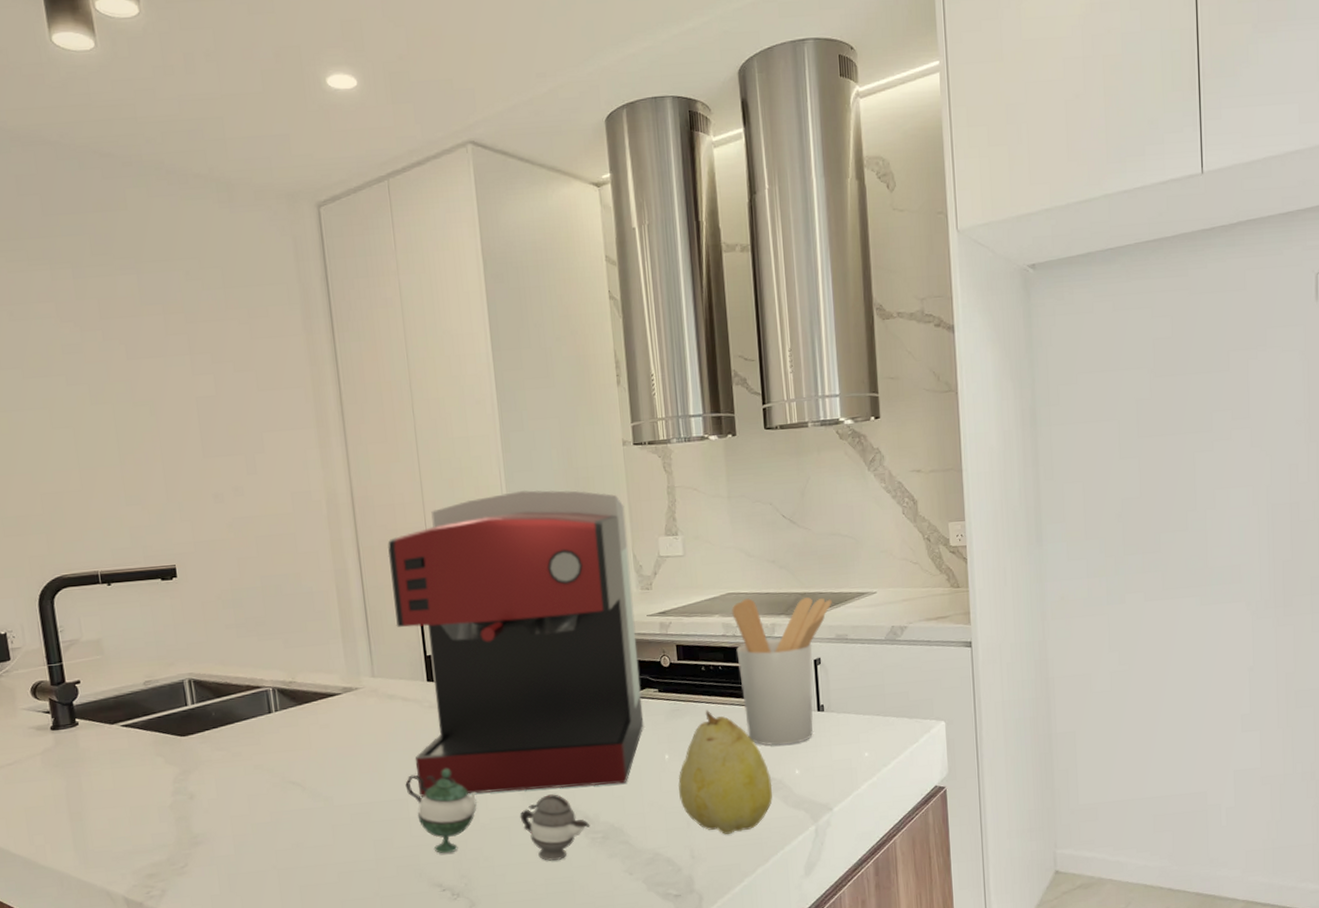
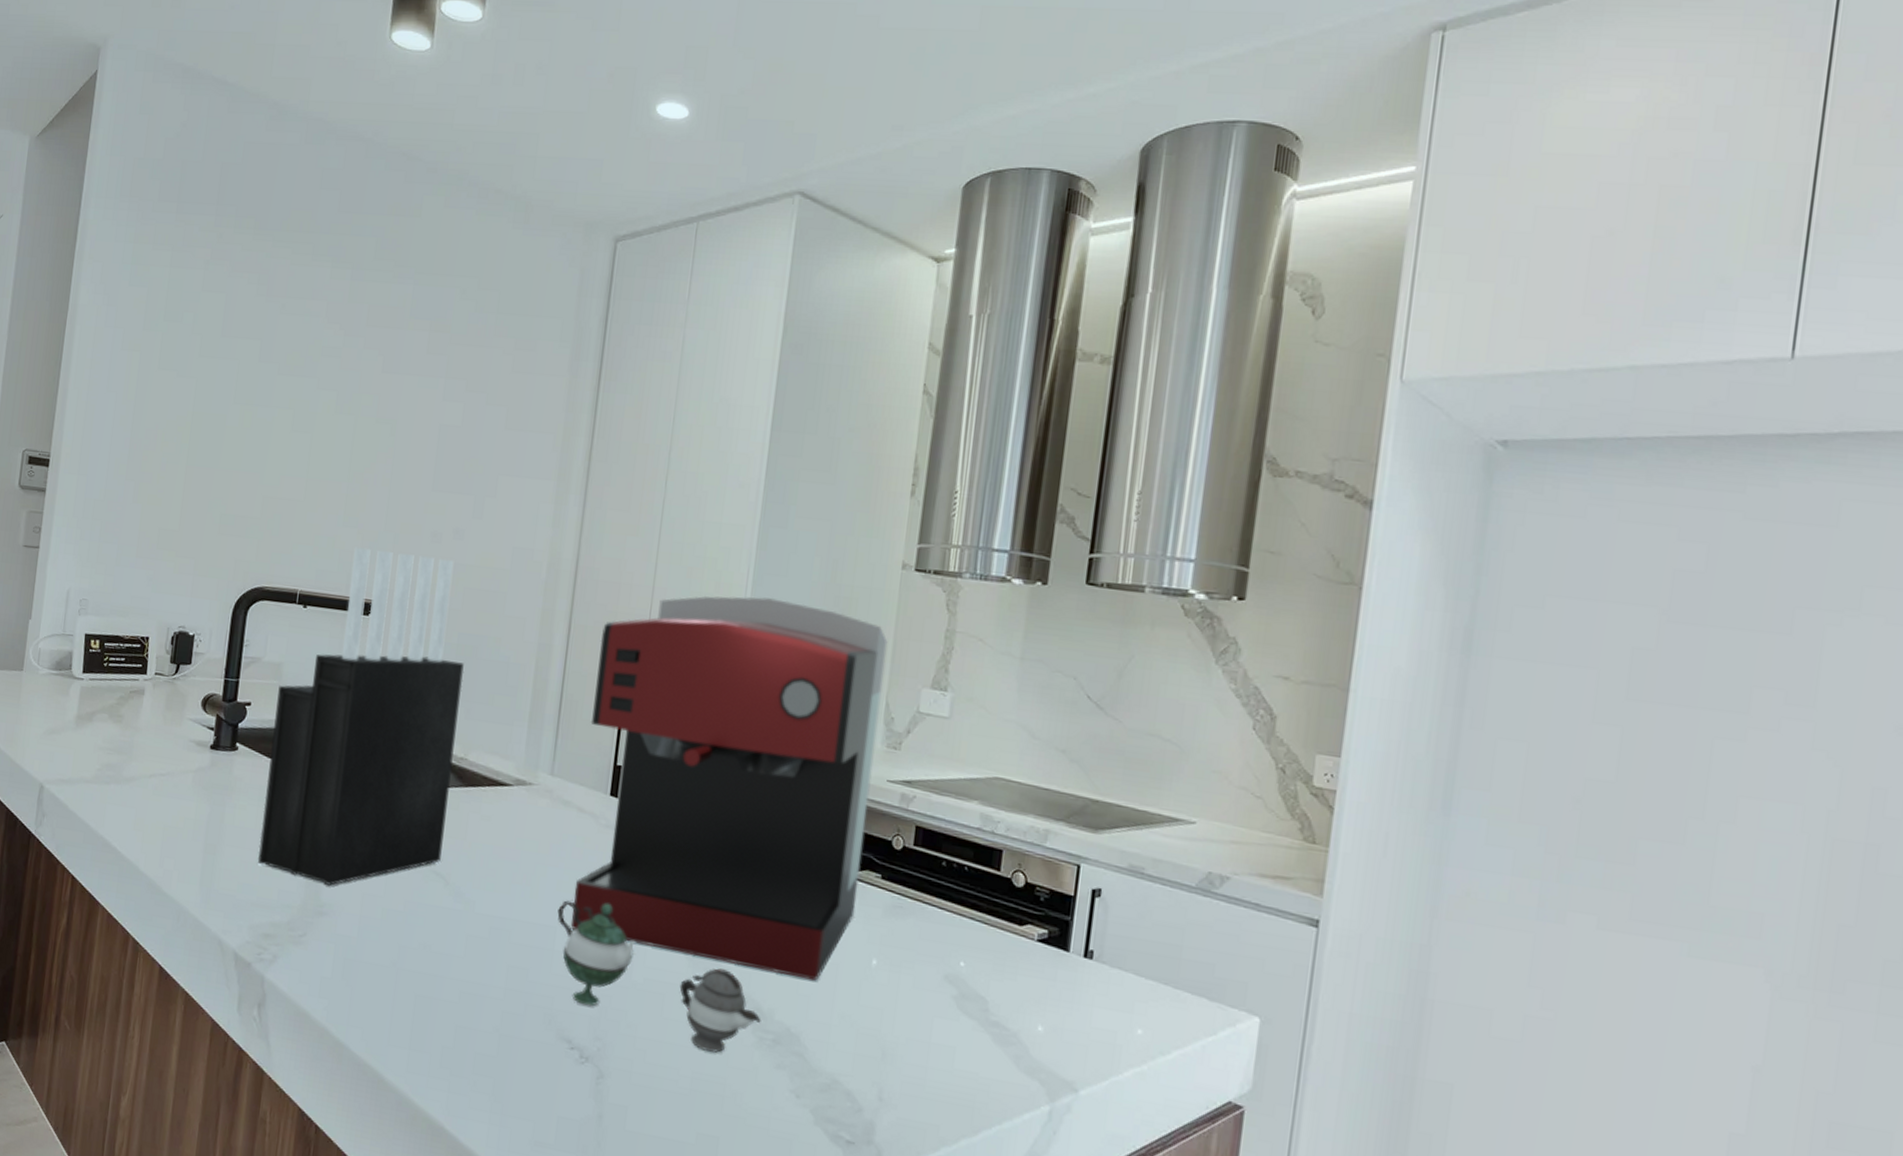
knife block: none [103,514,294,818] -> present [257,547,464,886]
fruit: present [678,710,772,834] -> none [879,916,1004,1086]
utensil holder: present [732,597,832,746] -> none [985,789,1132,992]

